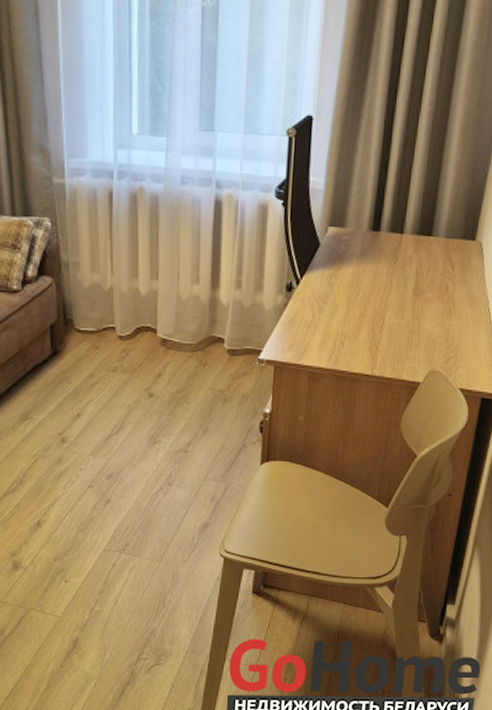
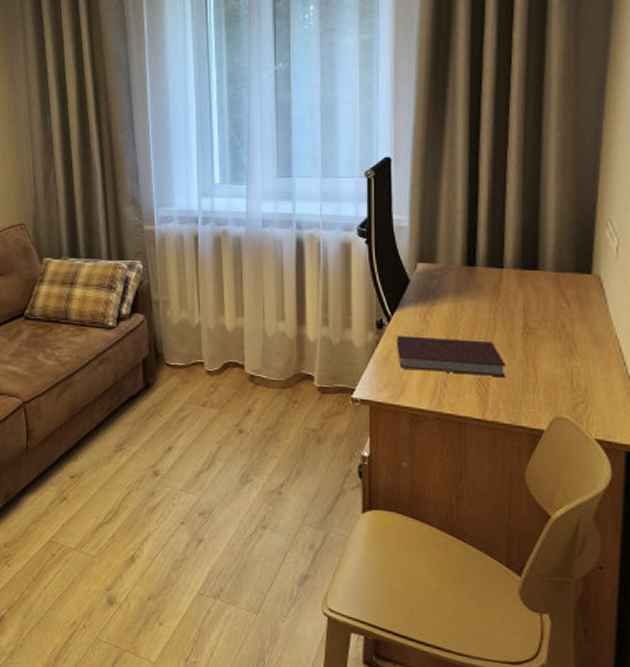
notebook: none [303,298,396,335] -> present [397,335,506,377]

